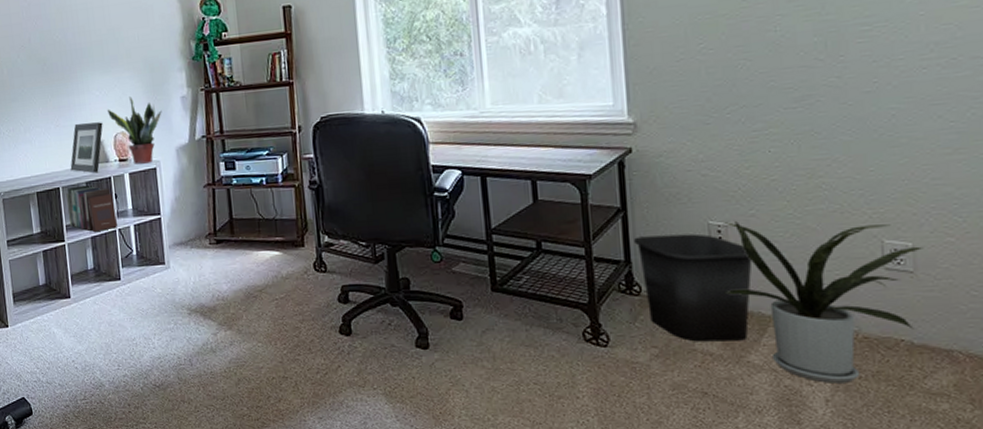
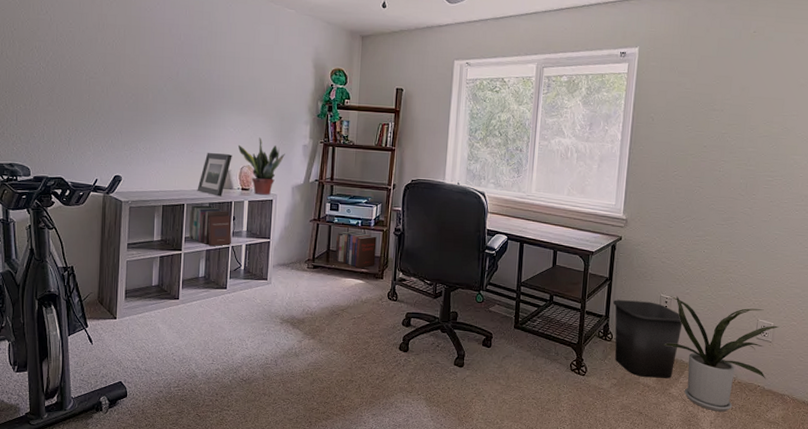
books: none [238,191,292,237] -> present [335,231,377,268]

